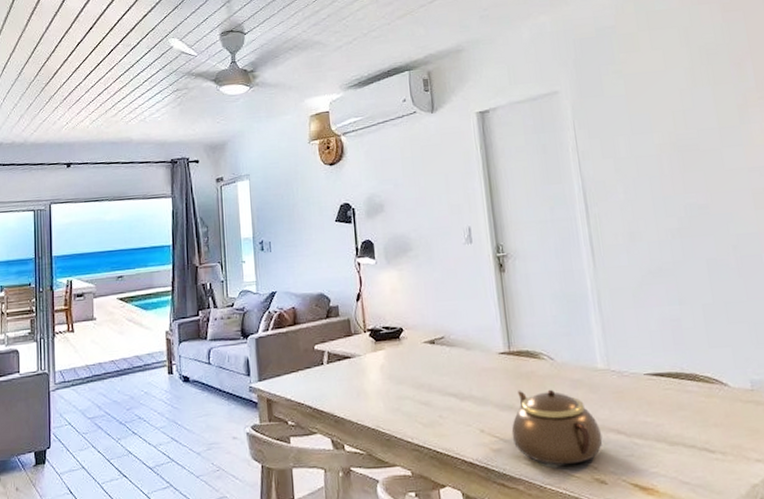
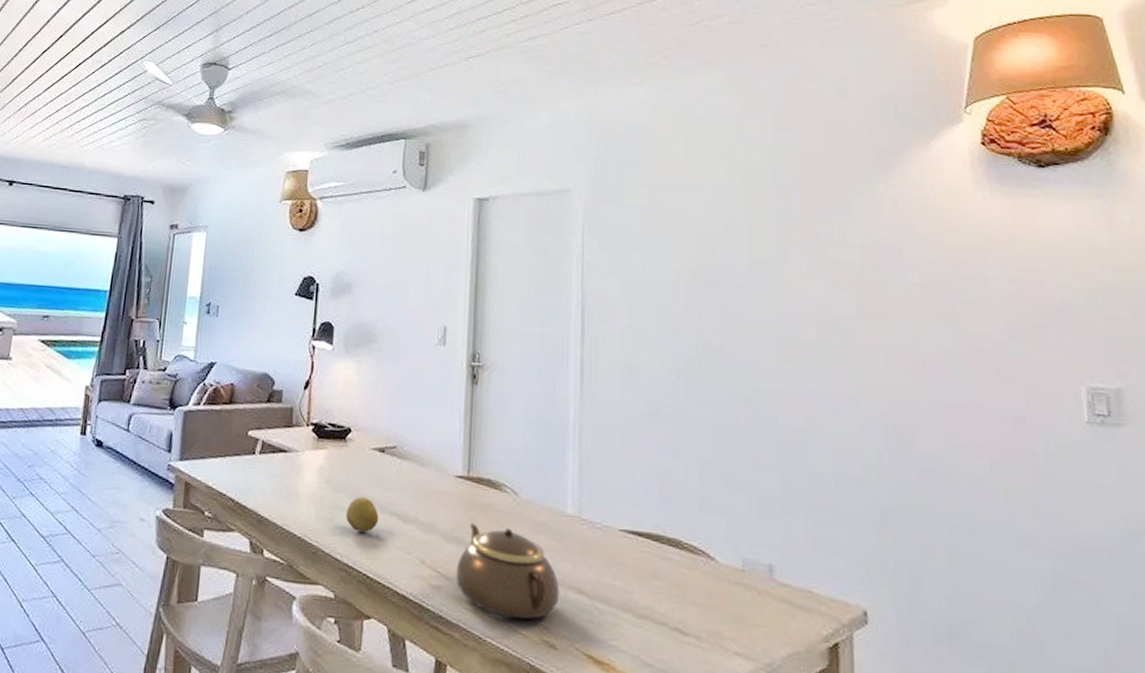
fruit: none [410,385,439,415] -> present [346,497,379,532]

